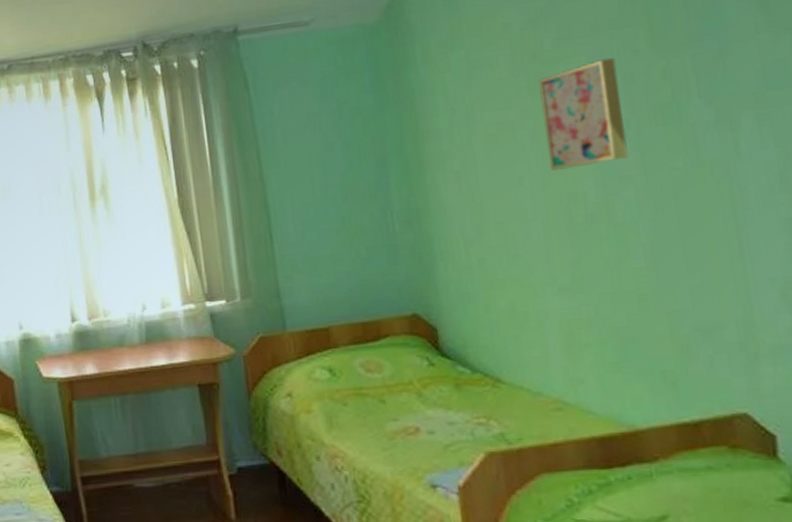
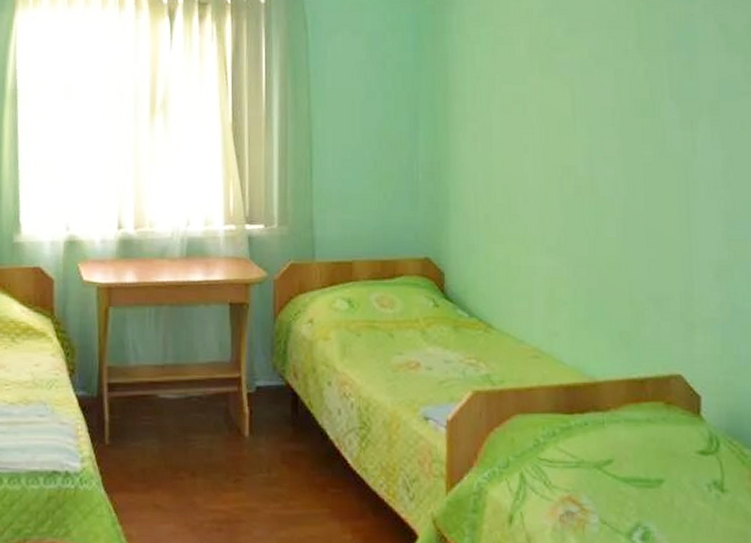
wall art: present [538,57,629,172] -> none [548,52,613,145]

